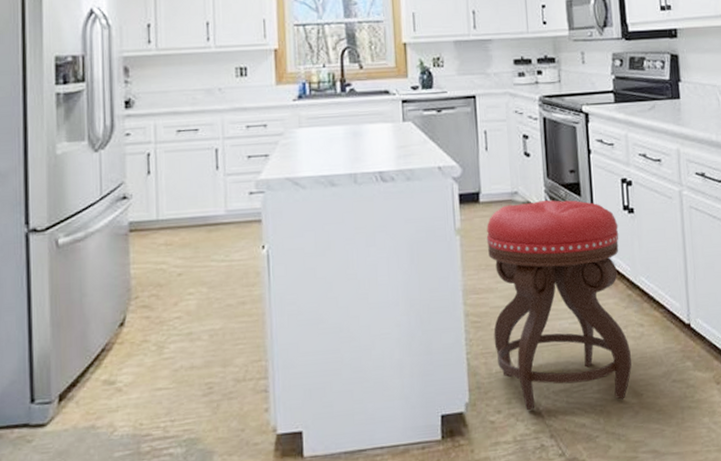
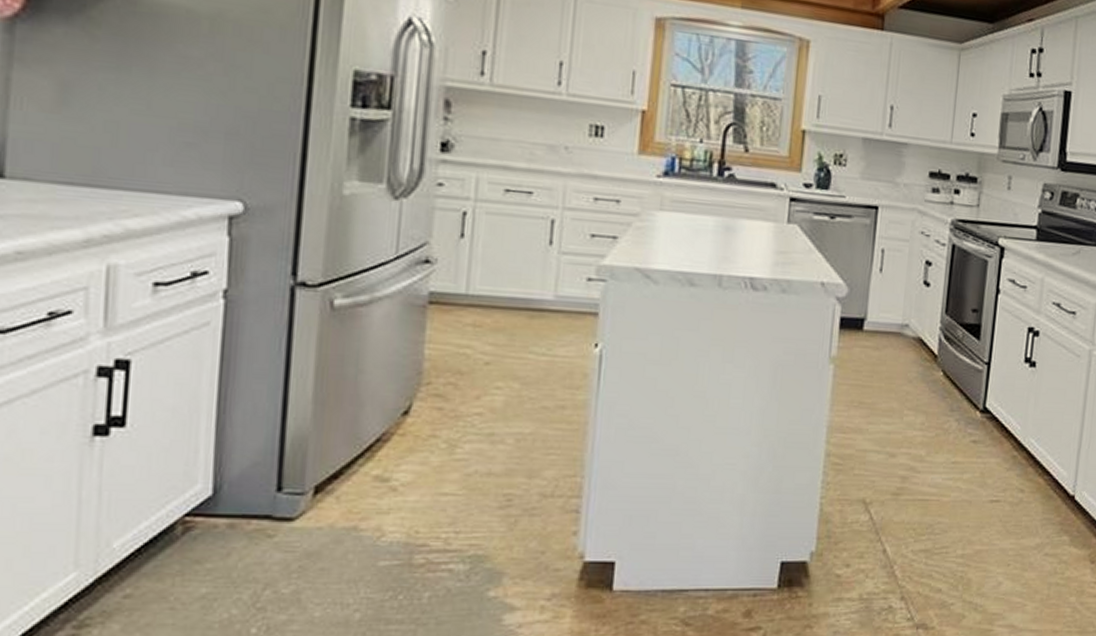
stool: present [486,200,632,411] -> none [854,337,1016,568]

